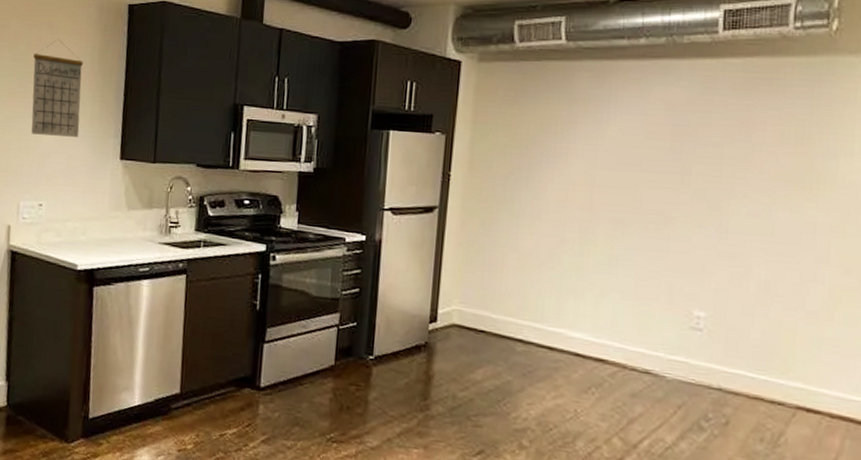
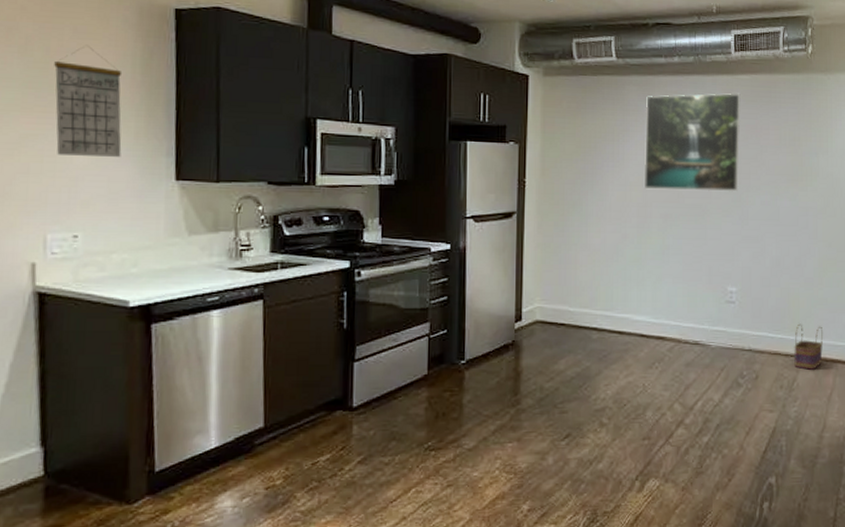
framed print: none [592,79,728,198] -> present [643,92,741,192]
basket: none [782,365,829,425] -> present [794,323,823,370]

